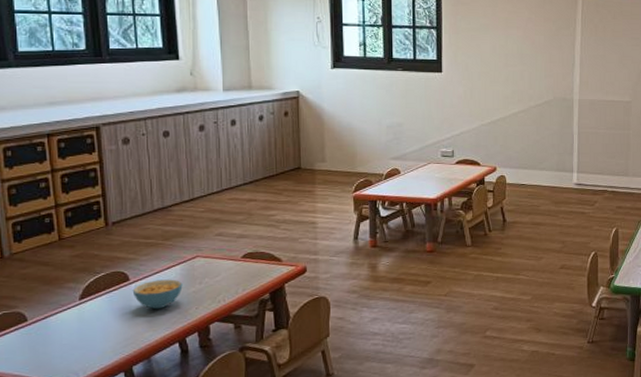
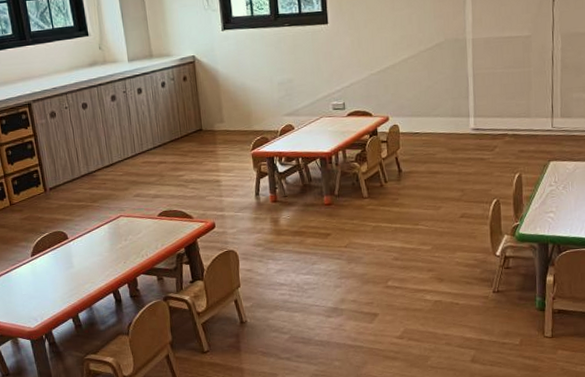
cereal bowl: present [132,279,183,310] -> none [71,237,112,264]

